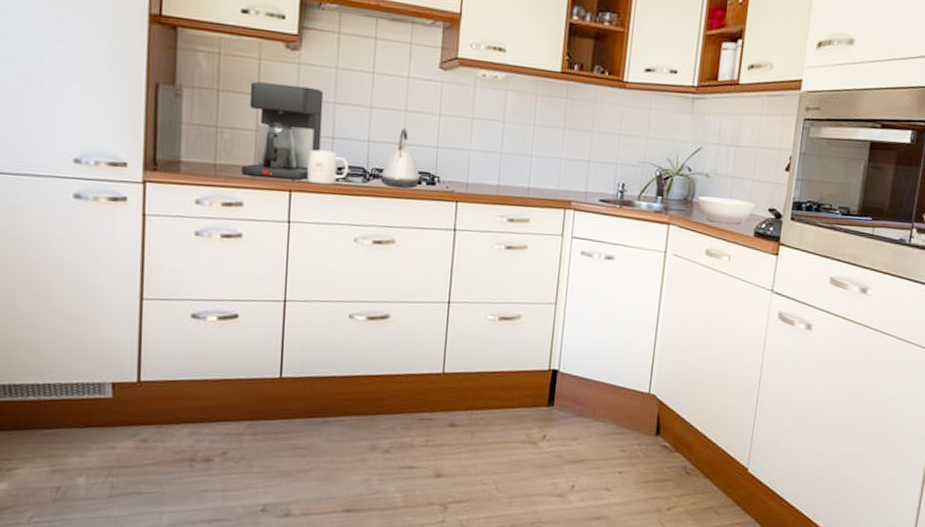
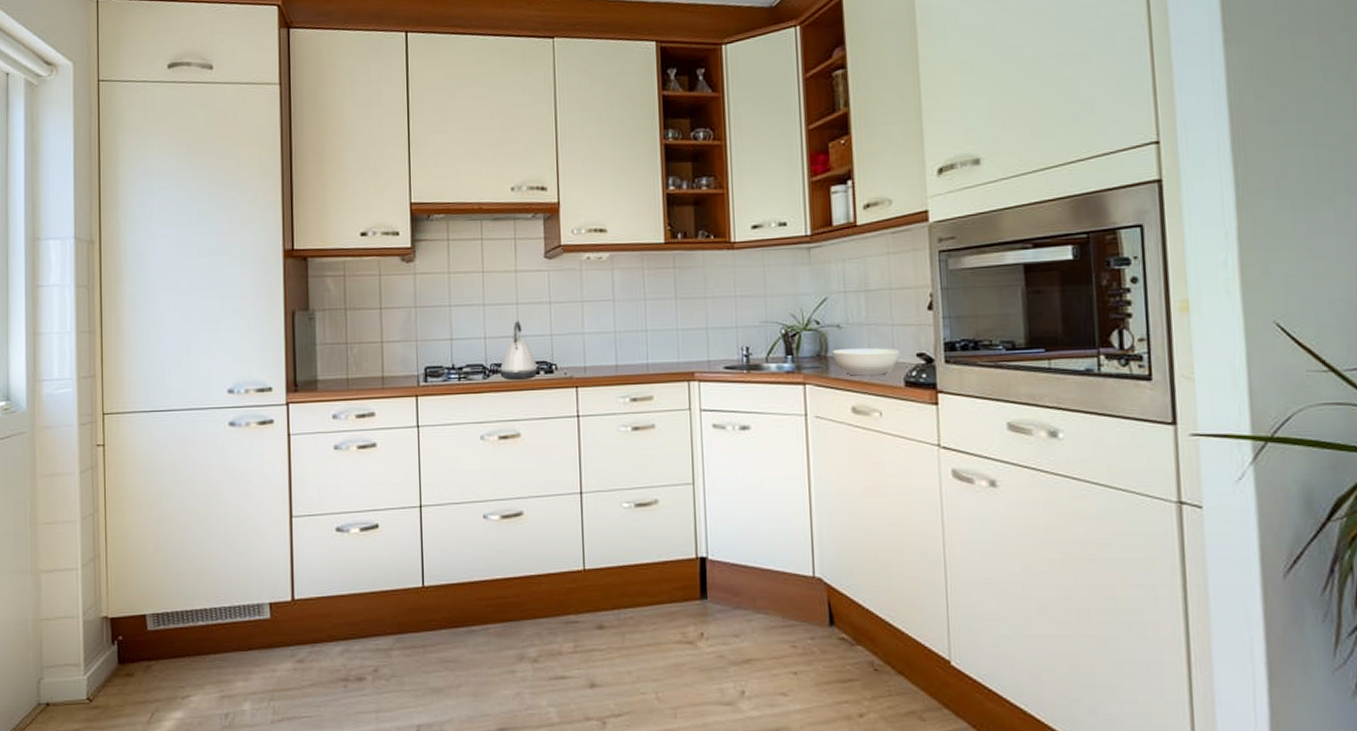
coffee maker: present [241,81,324,181] -> none [371,294,441,386]
mug: present [306,149,349,185] -> none [429,352,469,387]

